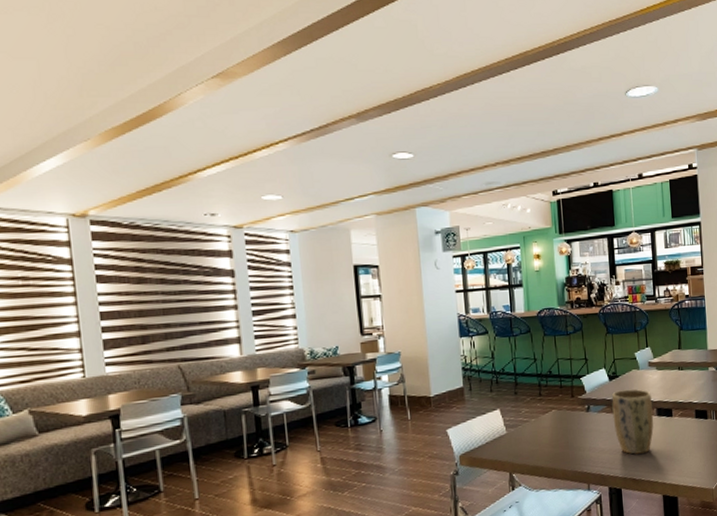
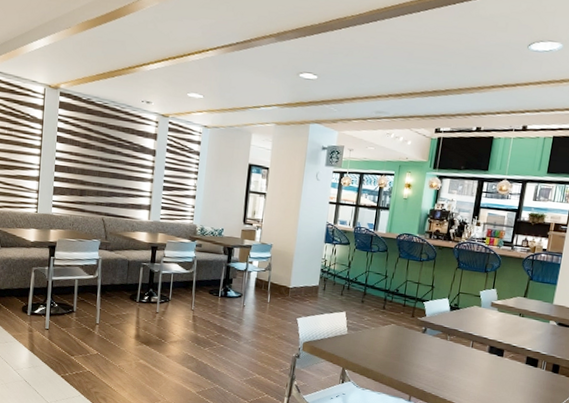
plant pot: present [611,389,654,455] -> none [445,321,487,383]

